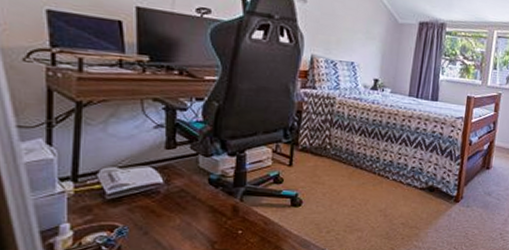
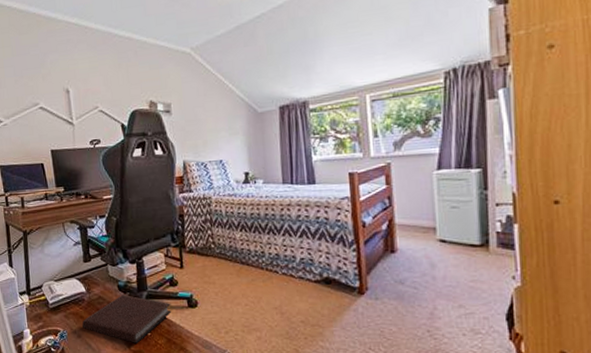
notebook: none [153,189,272,242] -> present [82,295,172,343]

